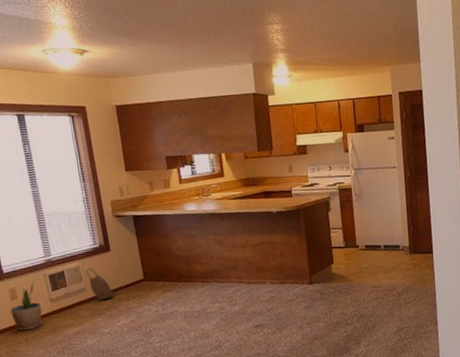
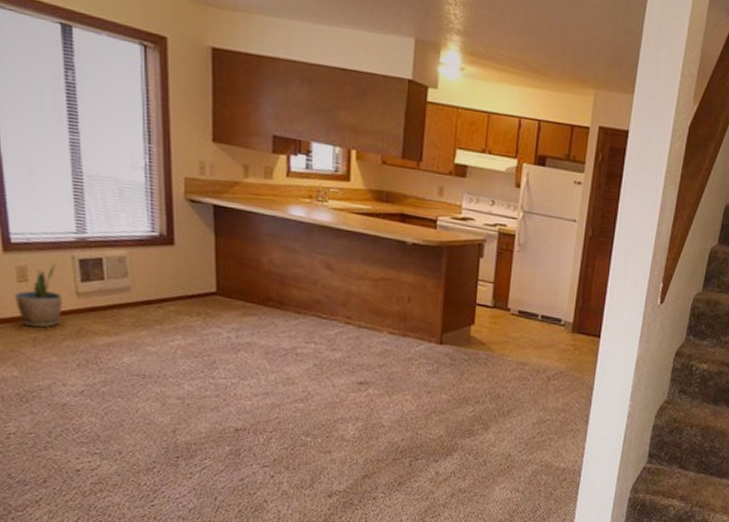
basket: present [86,268,114,301] -> none [135,261,170,309]

